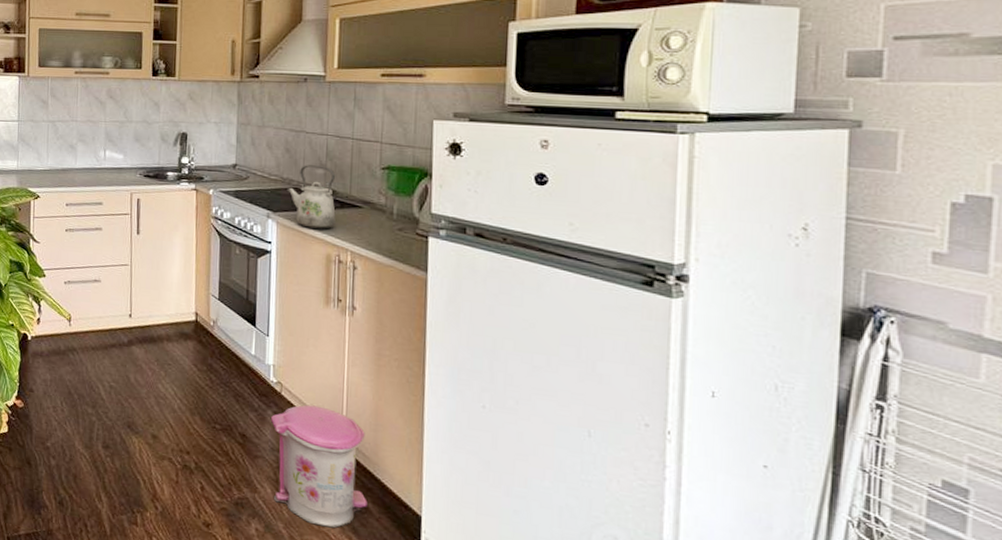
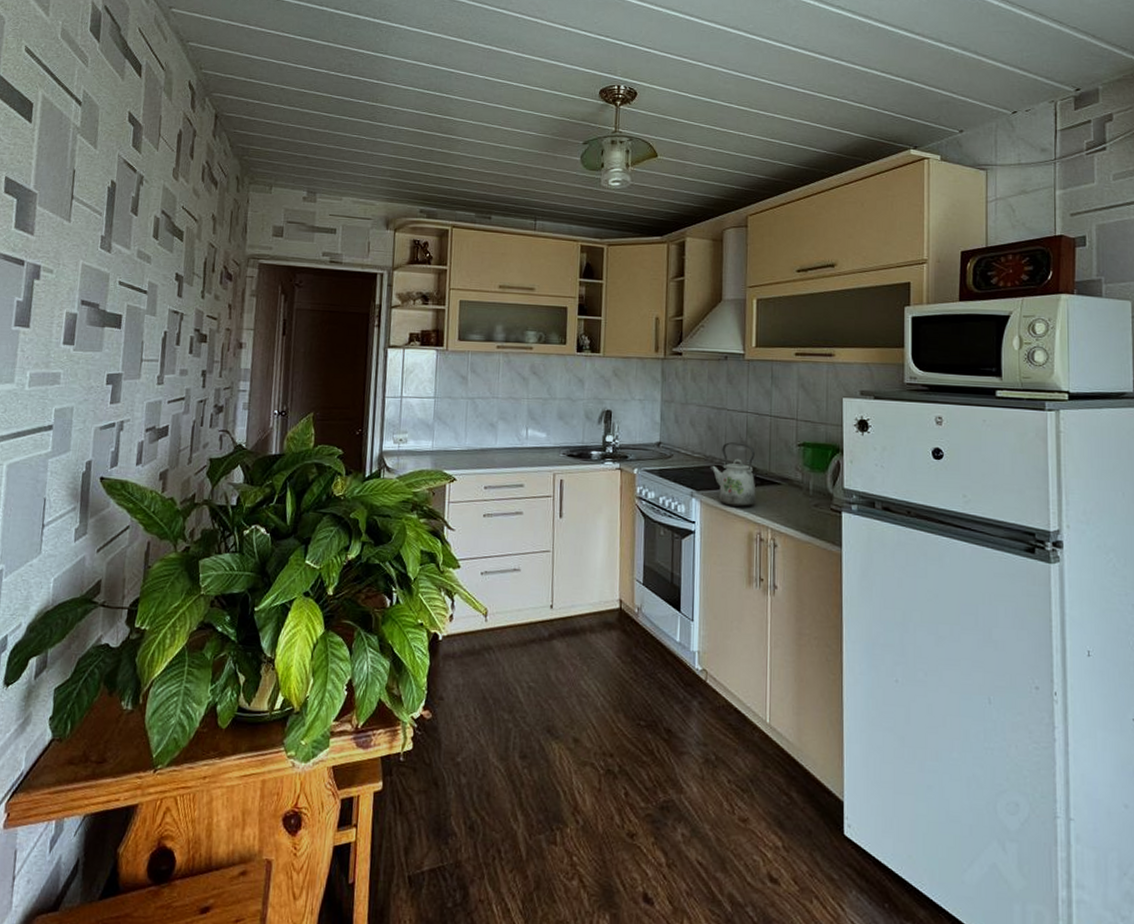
trash can: present [270,404,368,528] -> none [695,691,792,824]

